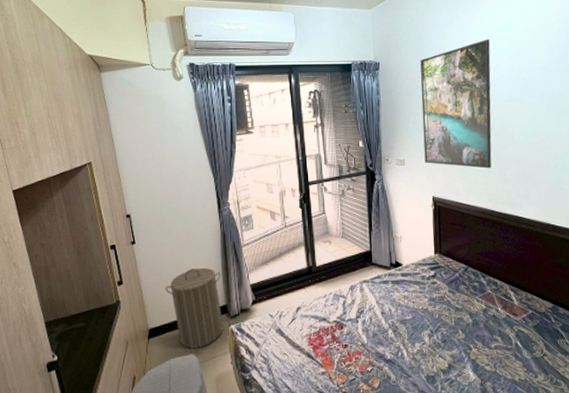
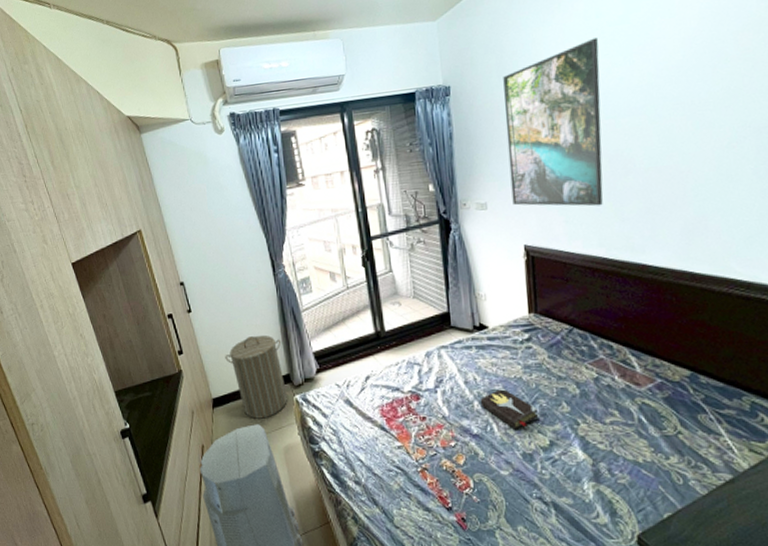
hardback book: none [393,318,441,355] -> present [480,388,539,430]

